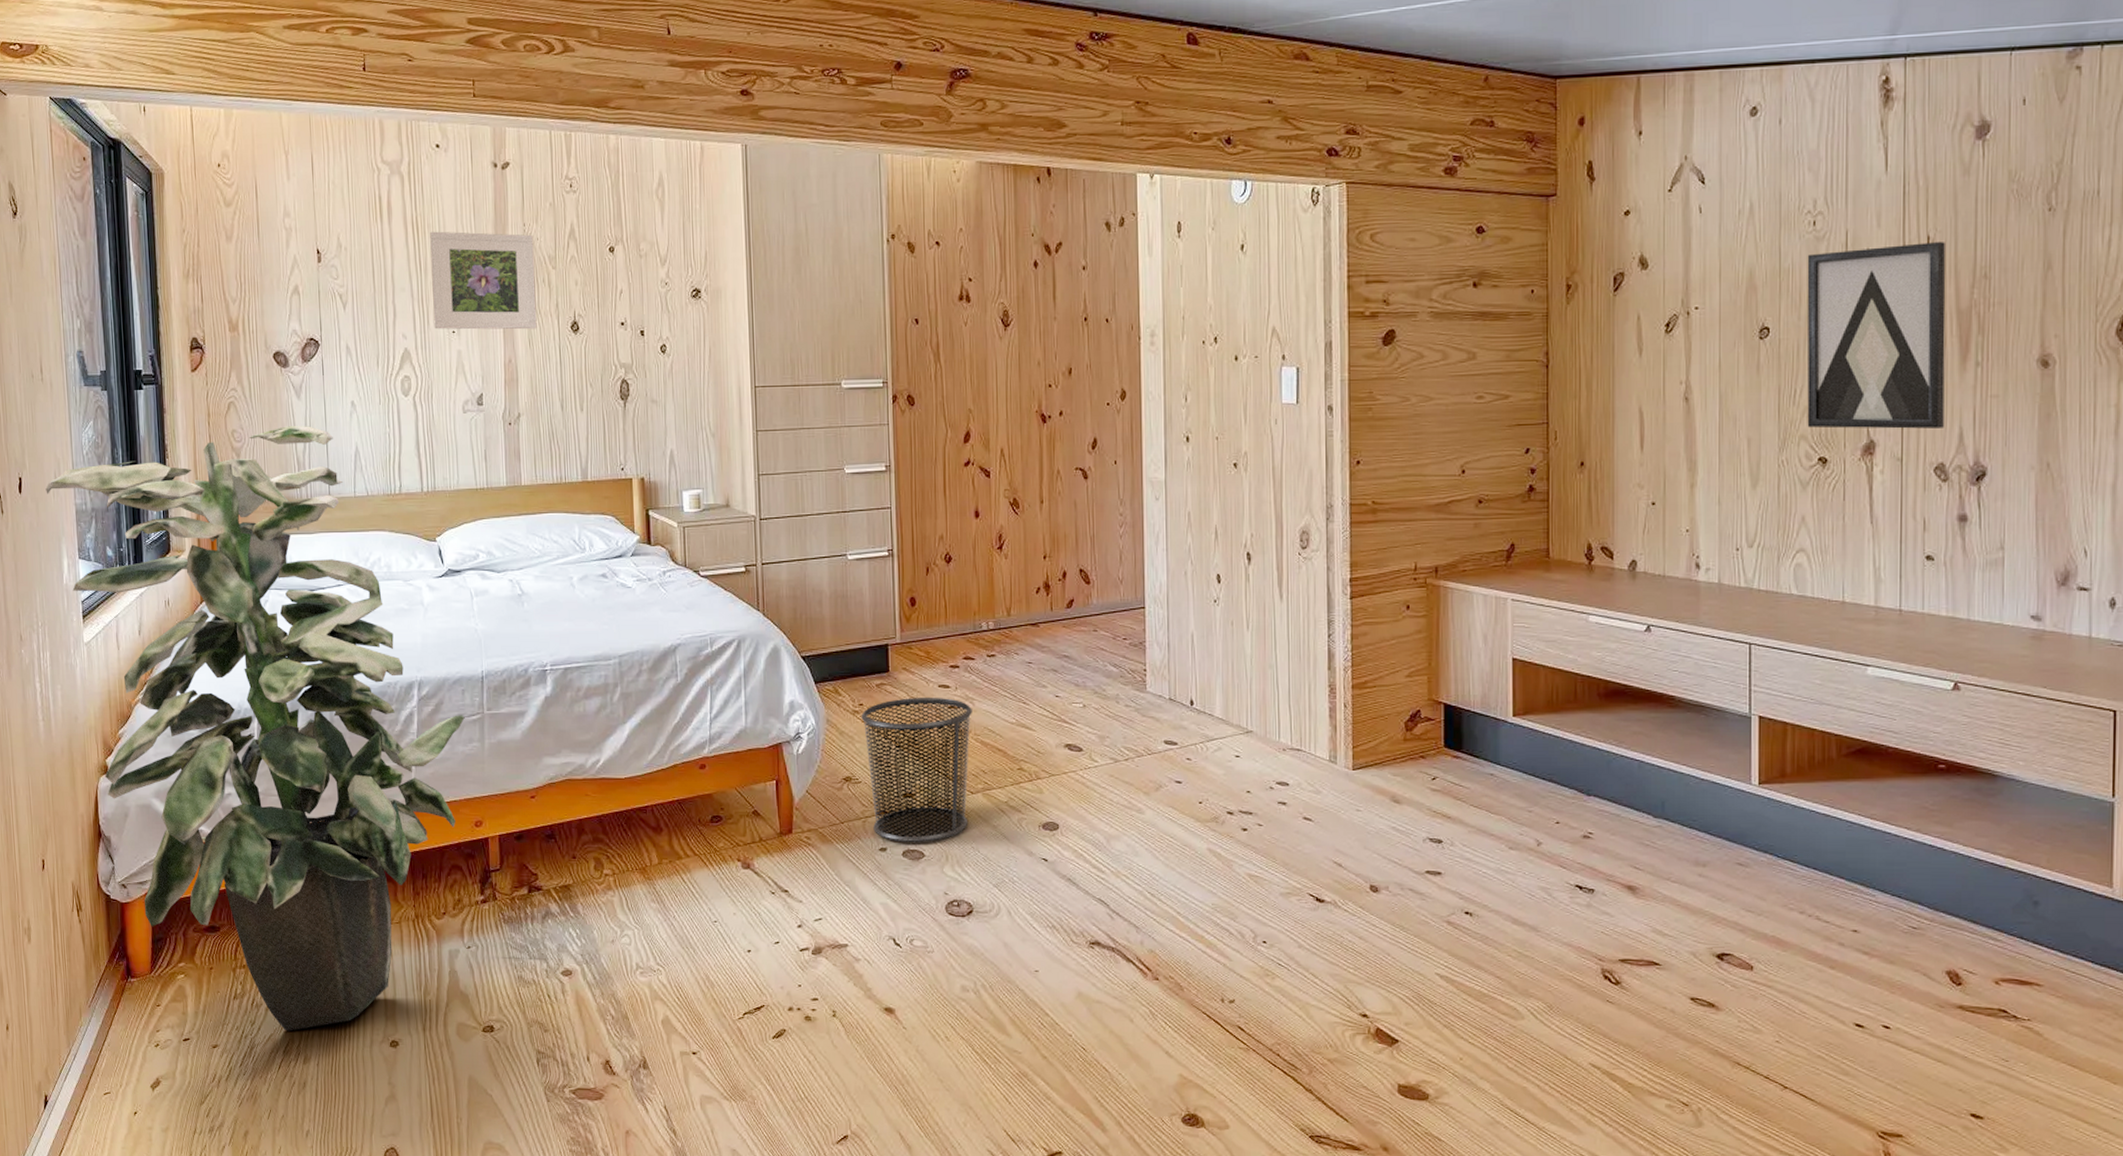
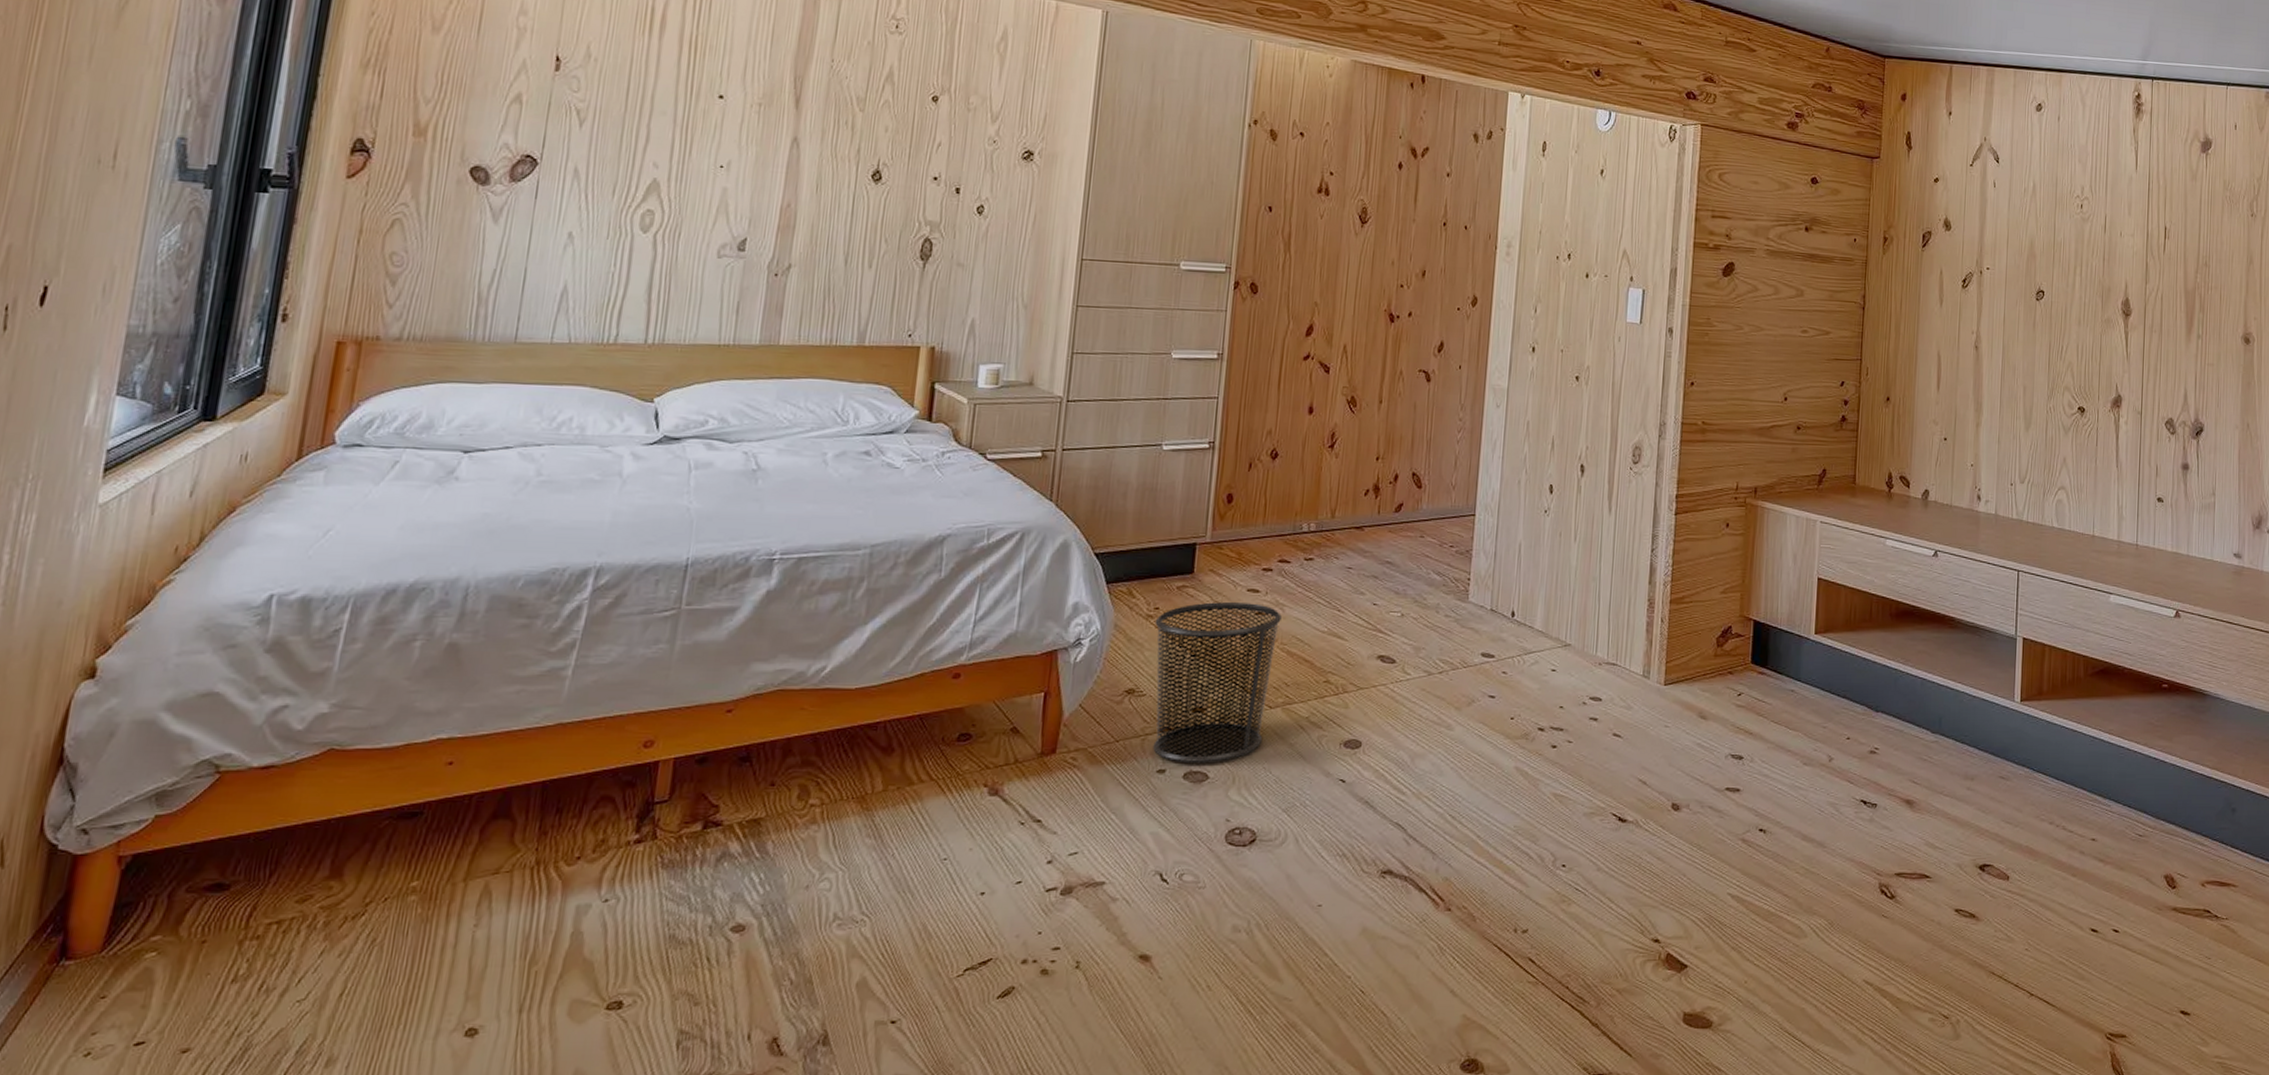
indoor plant: present [45,426,465,1031] -> none [84,253,654,1024]
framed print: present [430,231,537,330] -> none [697,54,842,174]
wall art: present [1807,242,1946,429] -> none [2070,231,2178,389]

